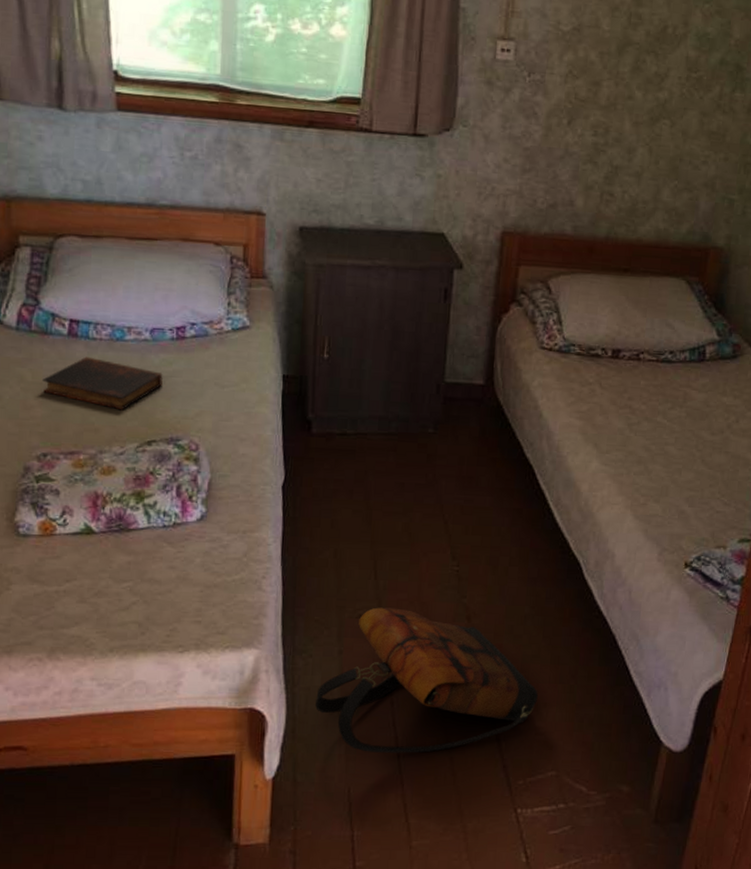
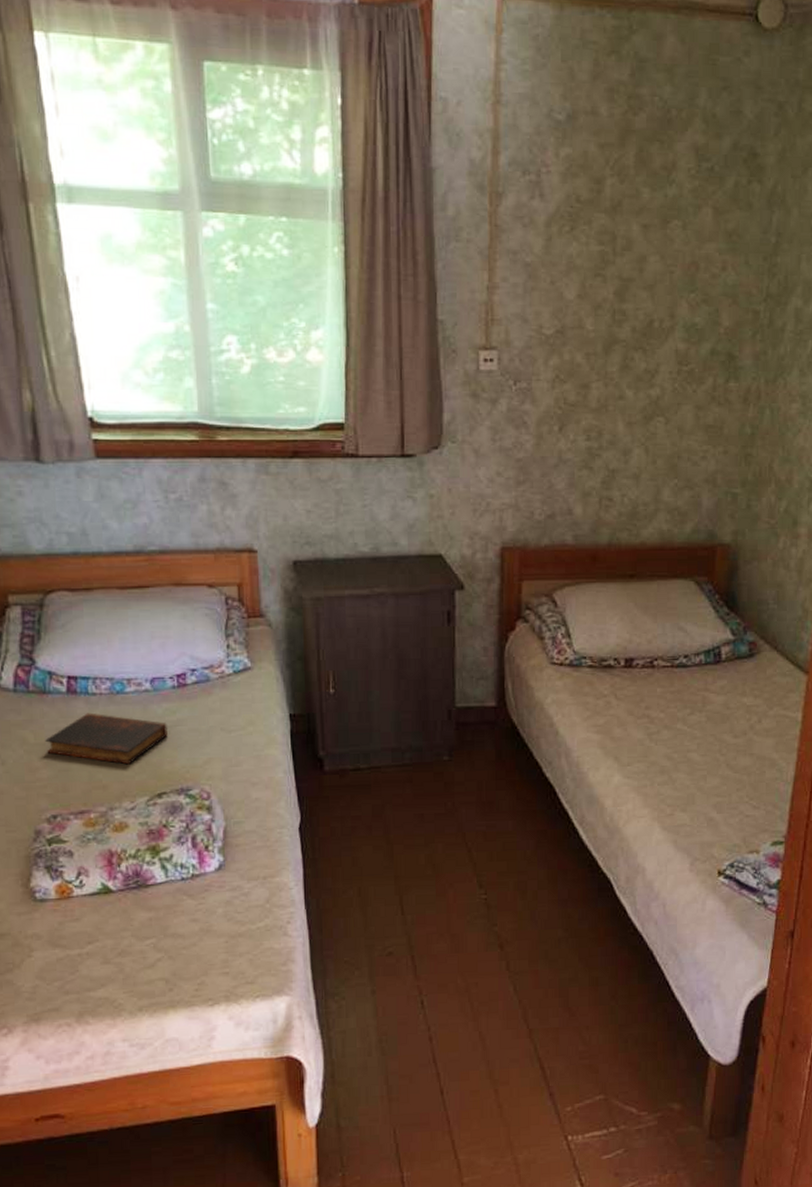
backpack: present [314,607,538,754] -> none [352,942,579,1092]

